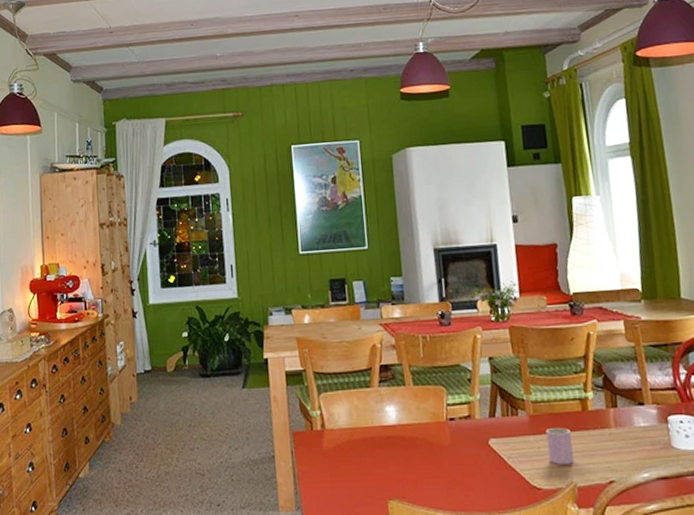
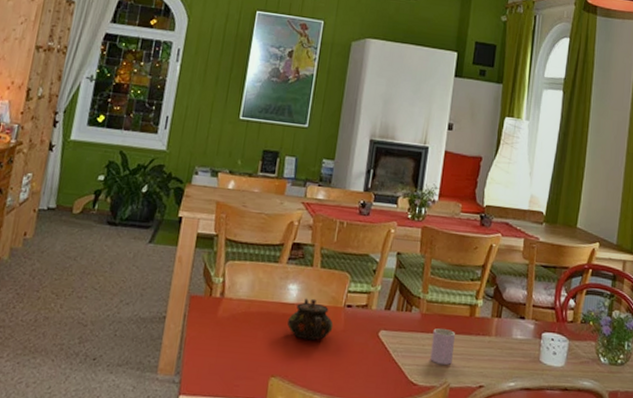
teapot: none [393,417,440,459] -> present [287,298,334,341]

